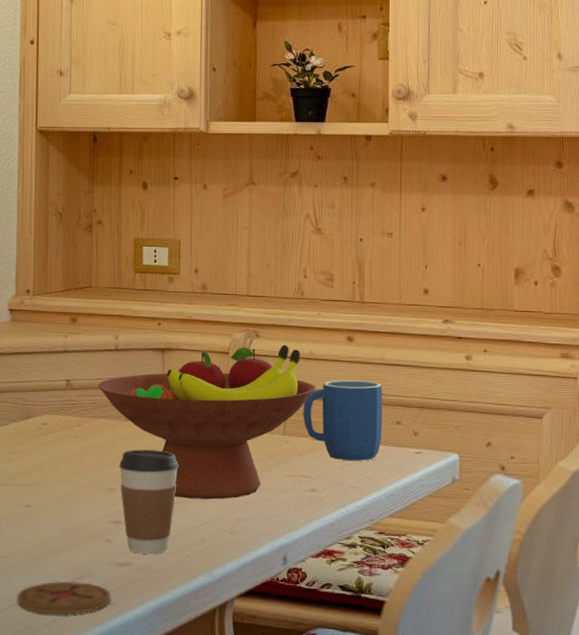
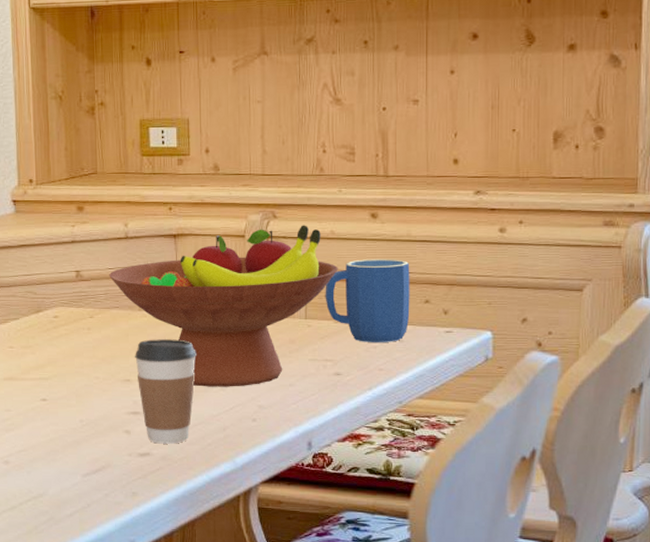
coaster: present [17,581,110,615] -> none [38,473,132,505]

